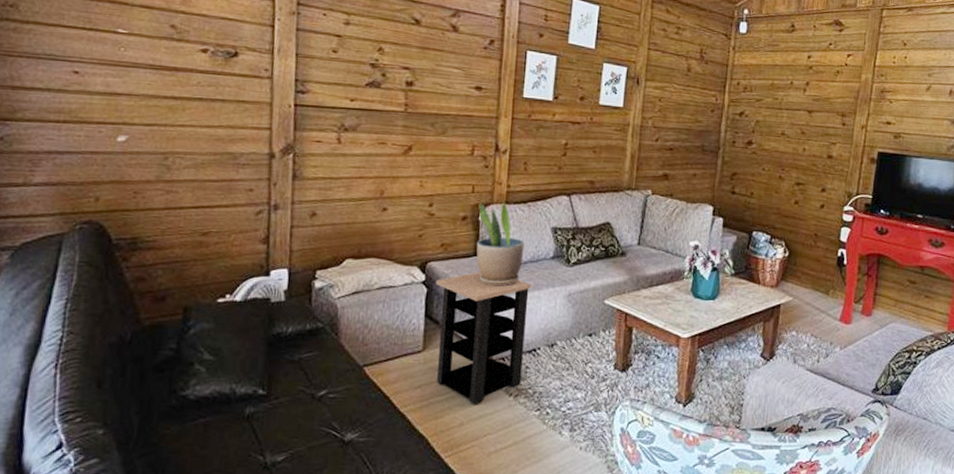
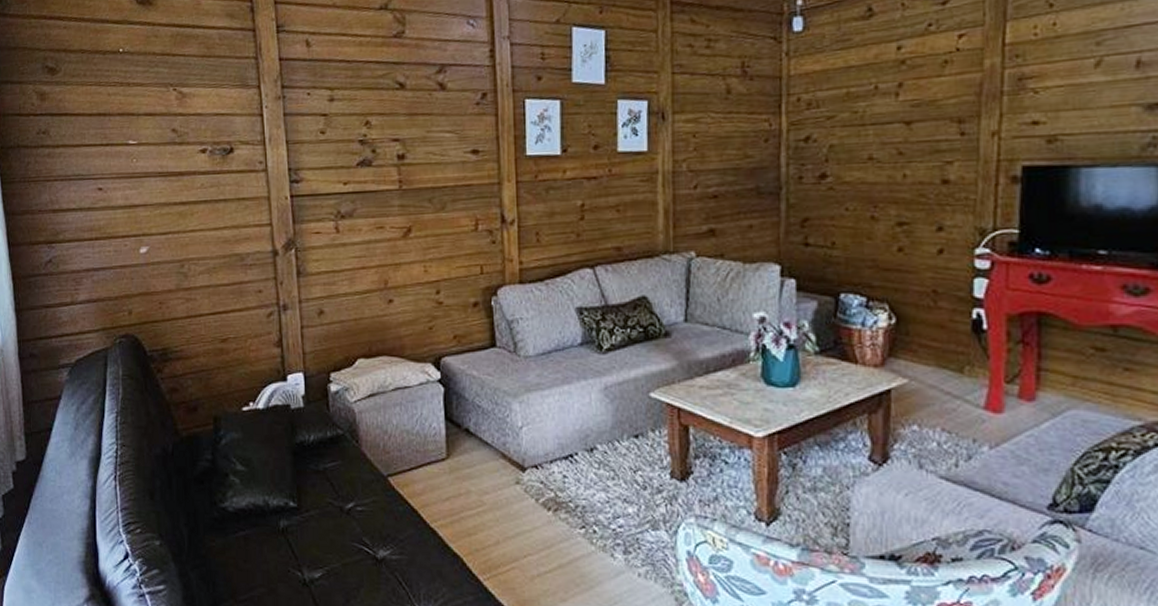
side table: present [435,271,531,404] -> none [452,365,560,520]
potted plant: present [476,203,525,286] -> none [490,283,547,382]

